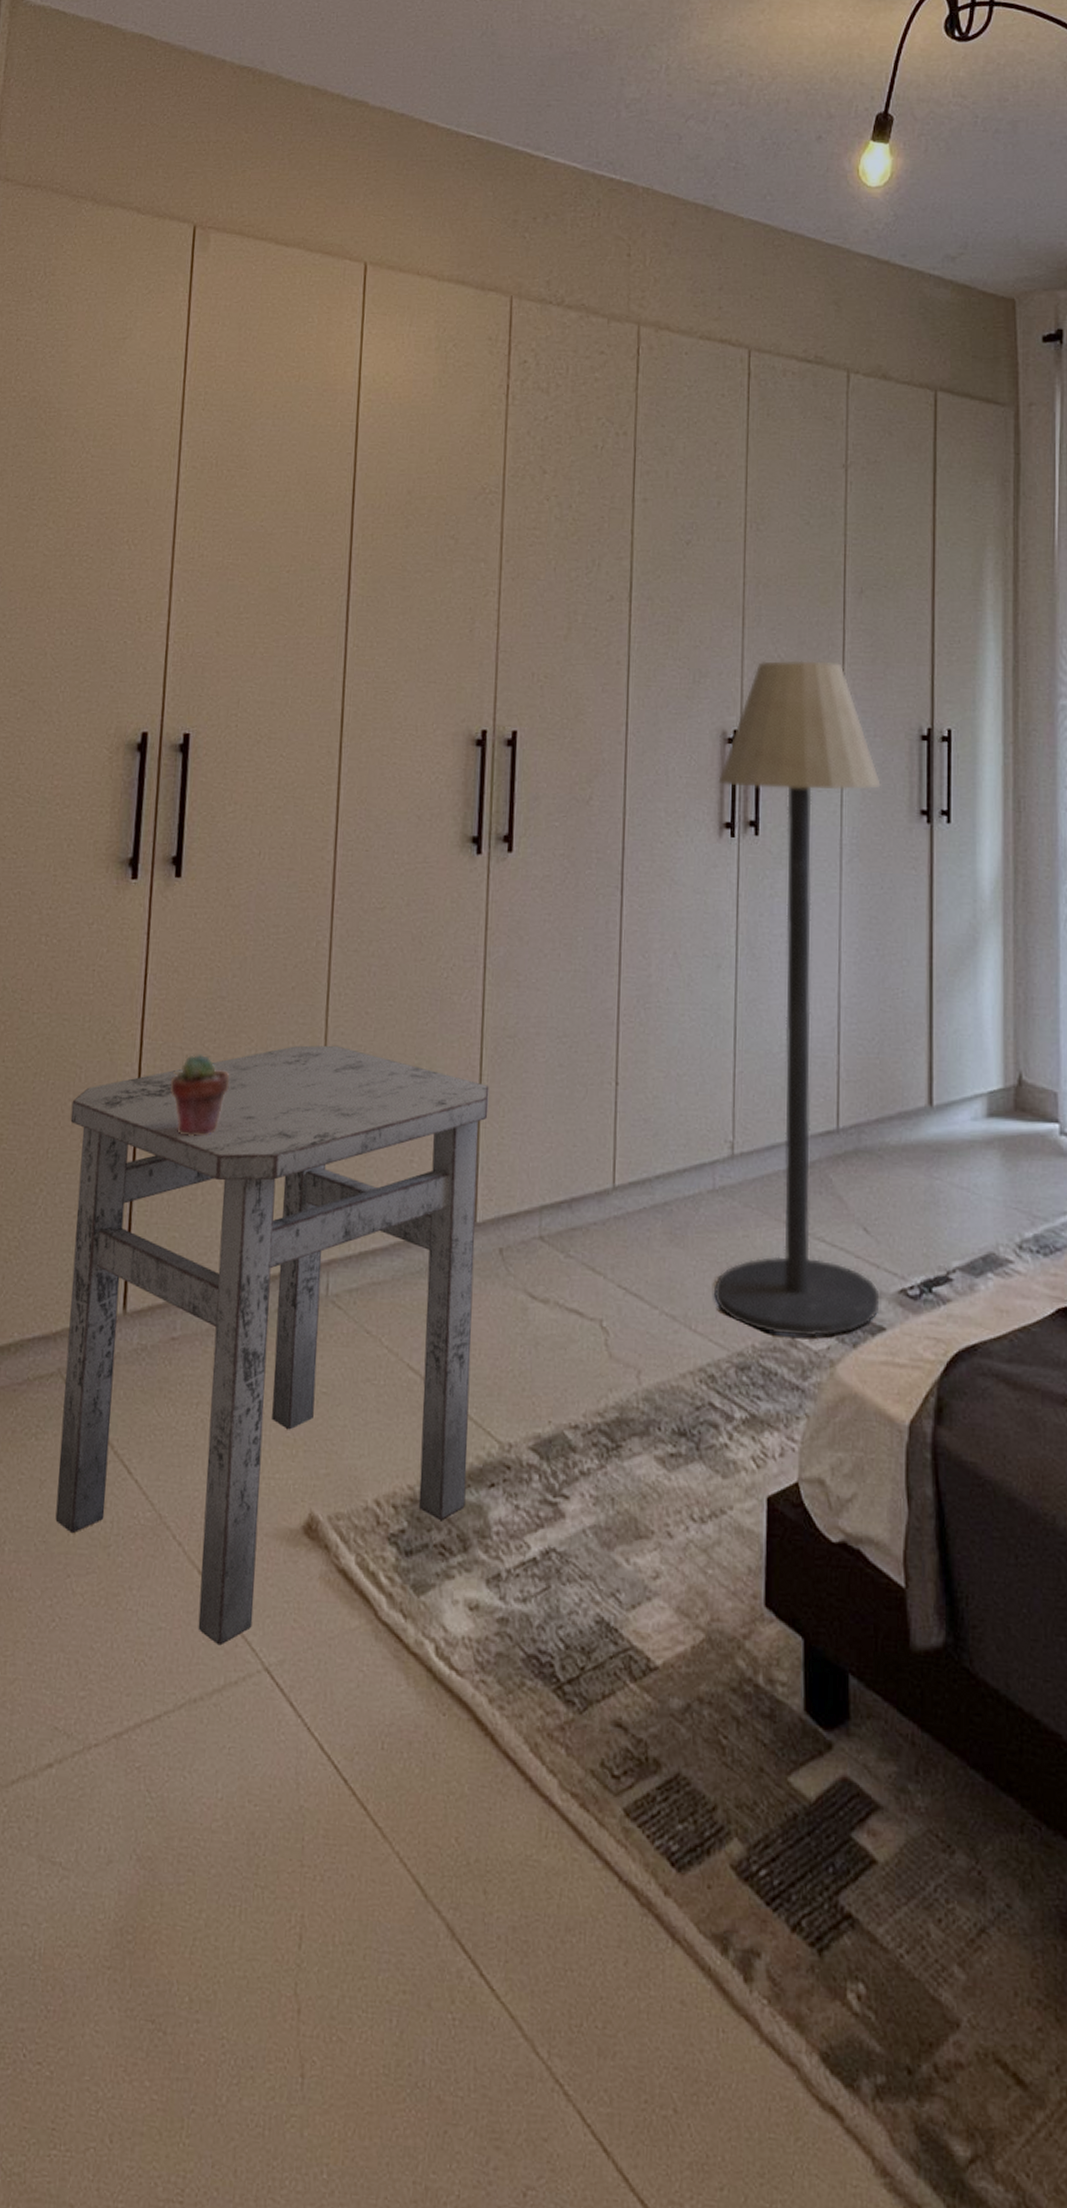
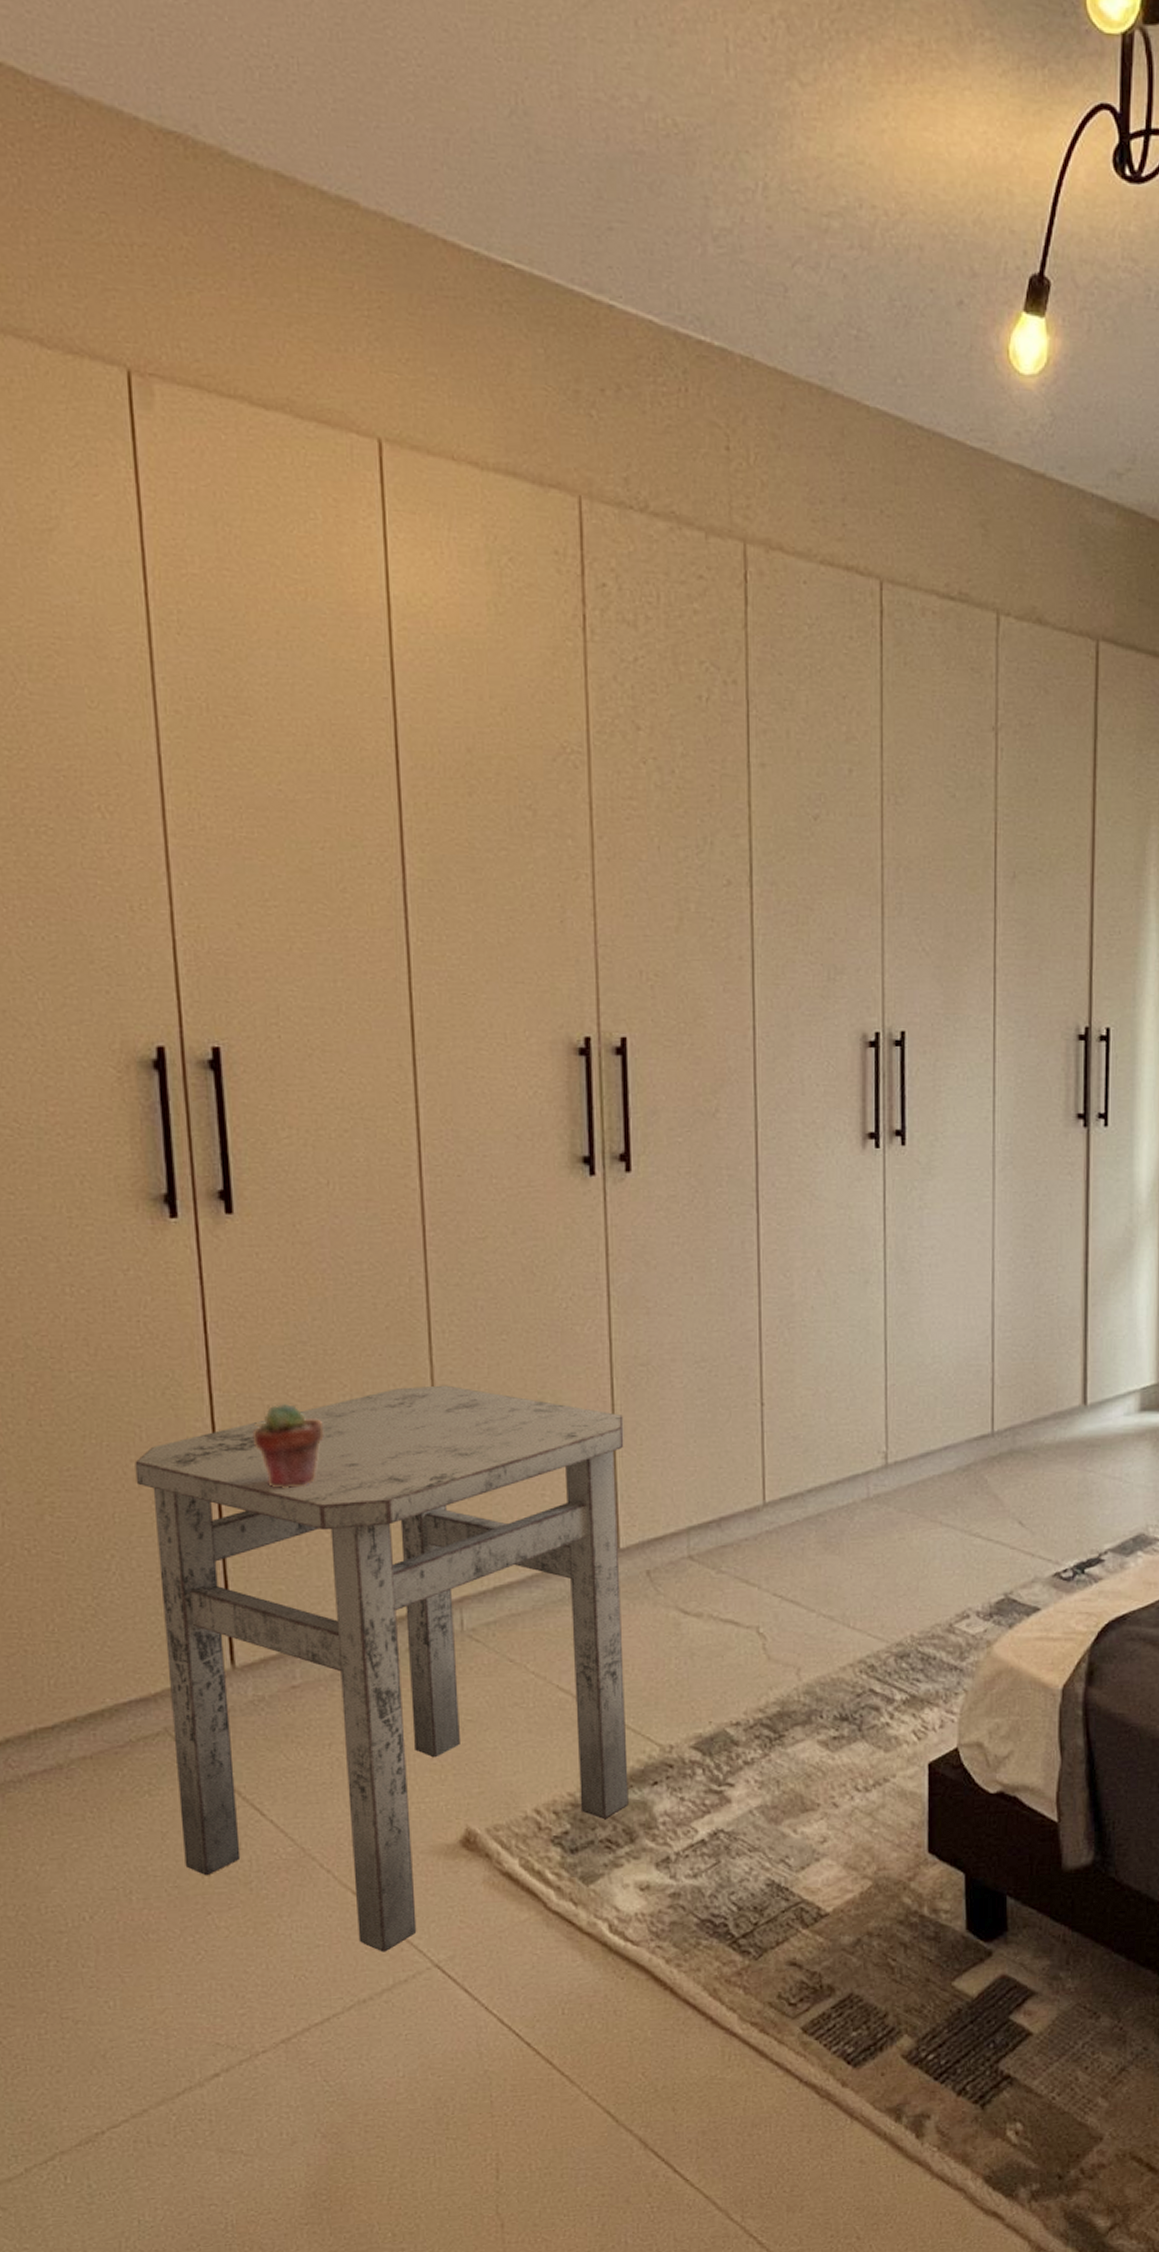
floor lamp: present [714,660,881,1337] -> none [860,954,1036,1623]

